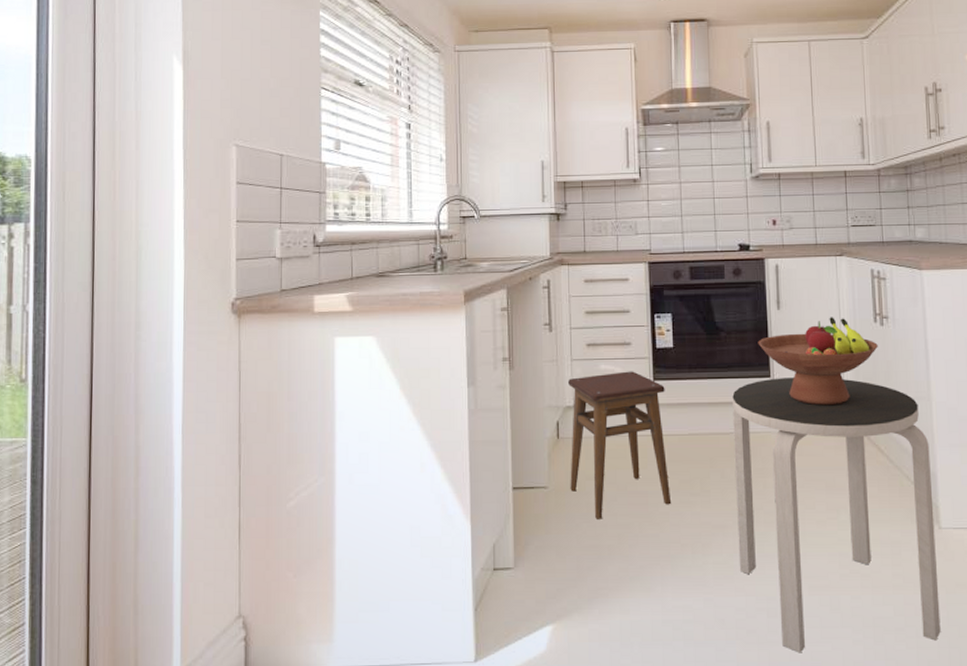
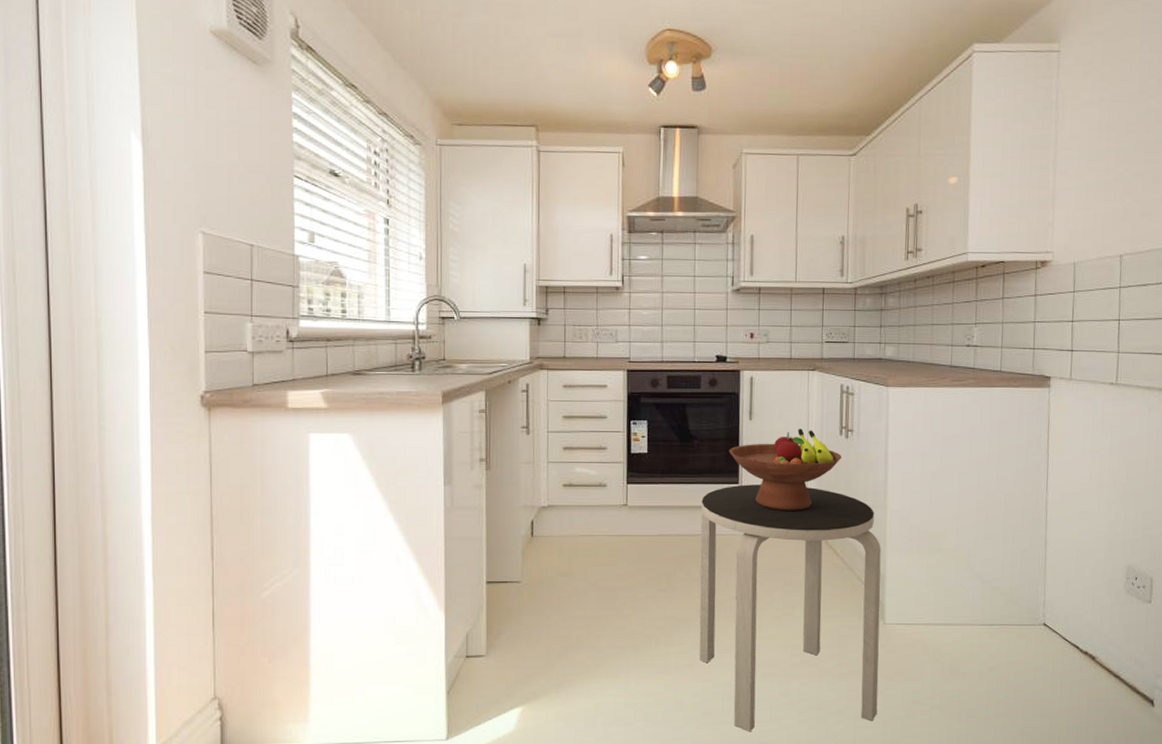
stool: present [568,371,672,519] -> none [542,474,639,612]

